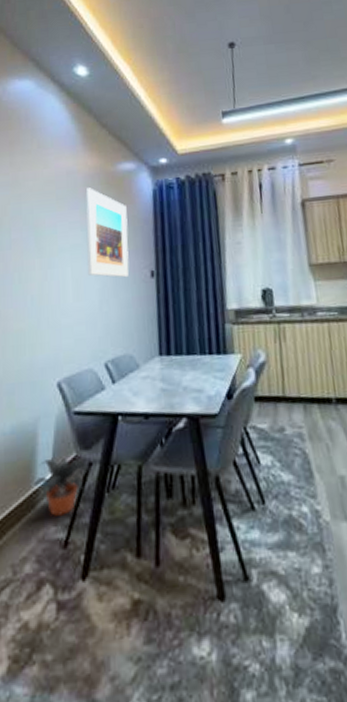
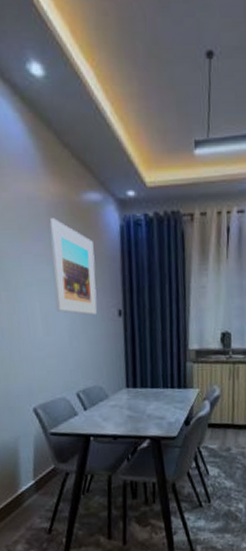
potted plant: present [32,458,93,516] -> none [17,469,70,512]

